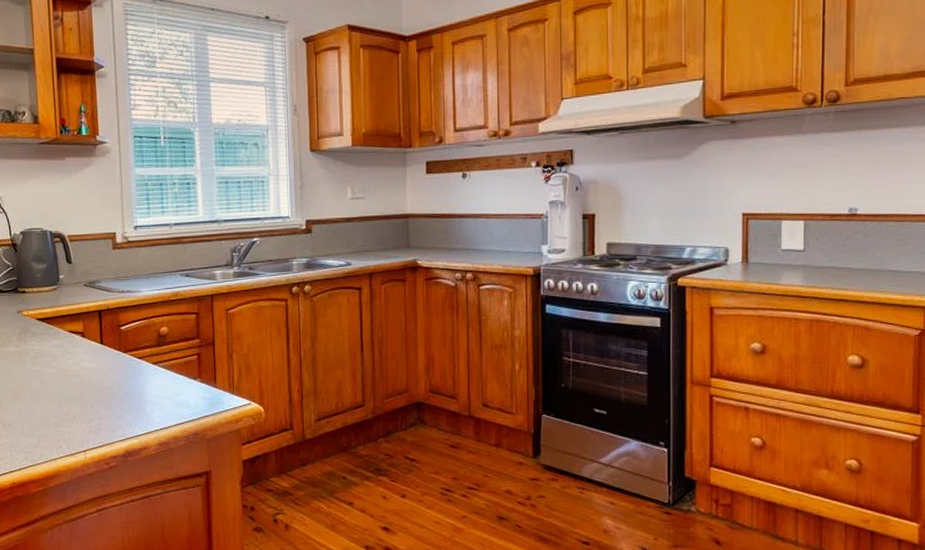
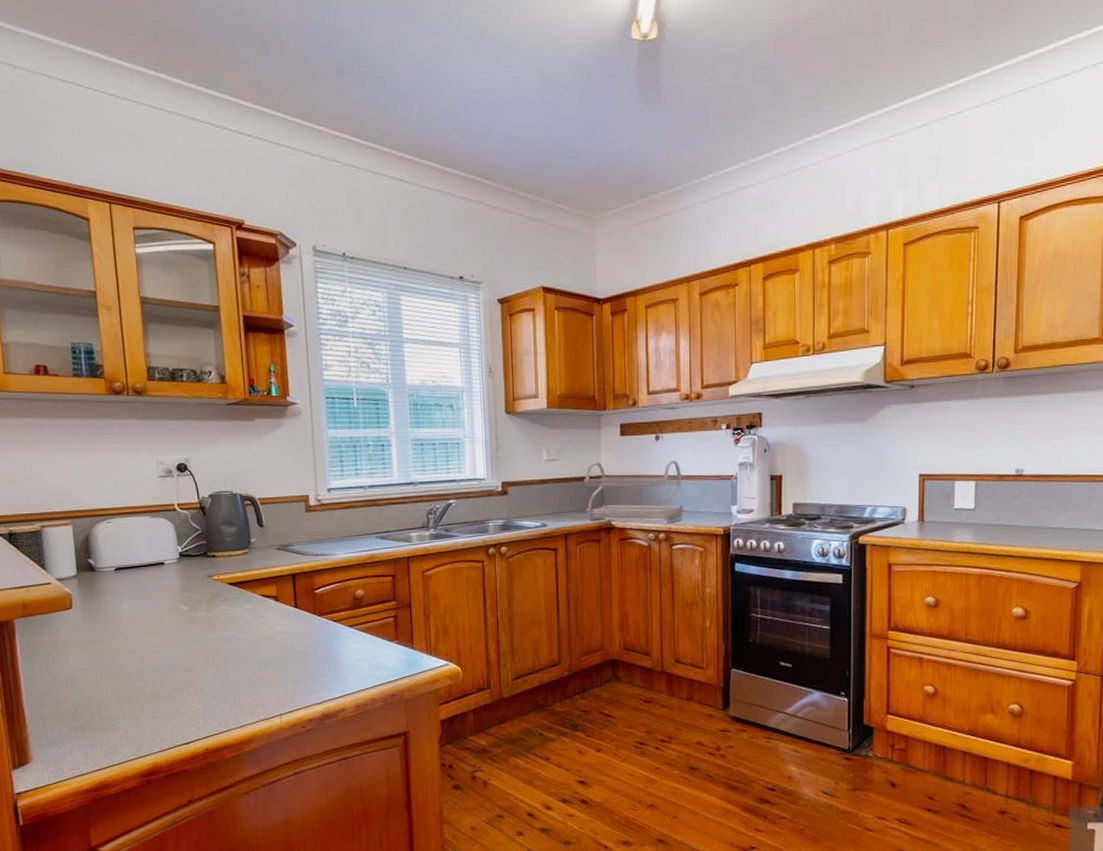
dish rack: none [389,198,493,263] -> present [584,460,685,523]

